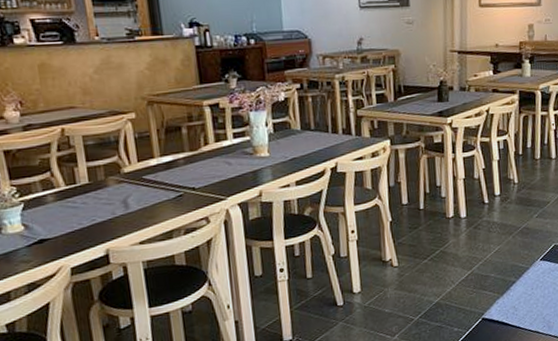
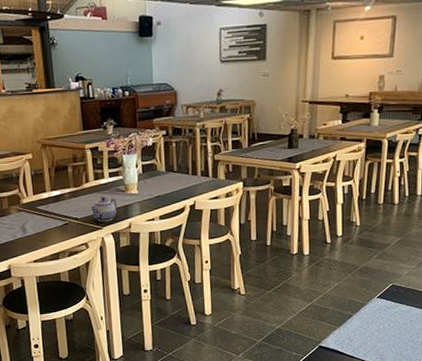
teapot: none [210,161,245,192] -> present [90,197,117,222]

